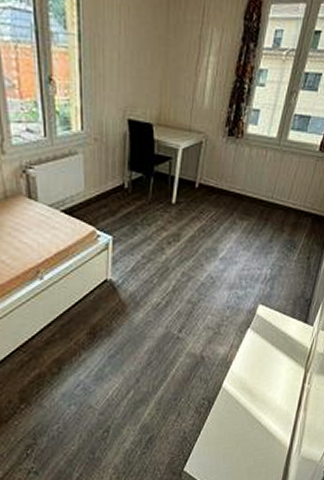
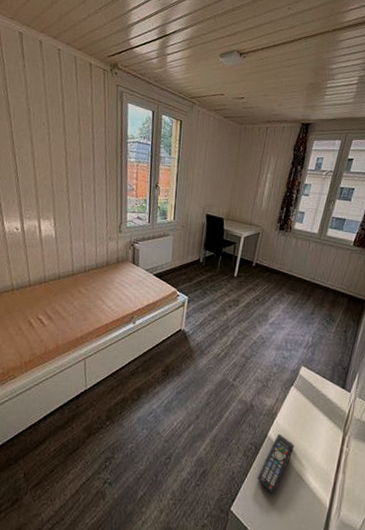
remote control: none [211,382,252,446] -> present [257,433,295,494]

